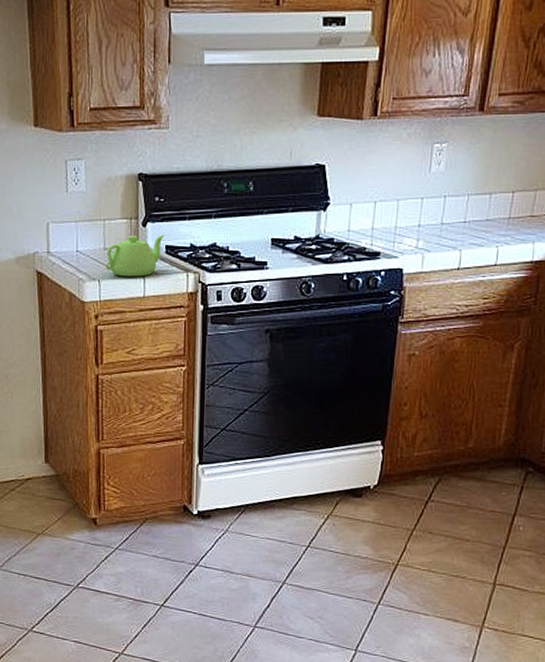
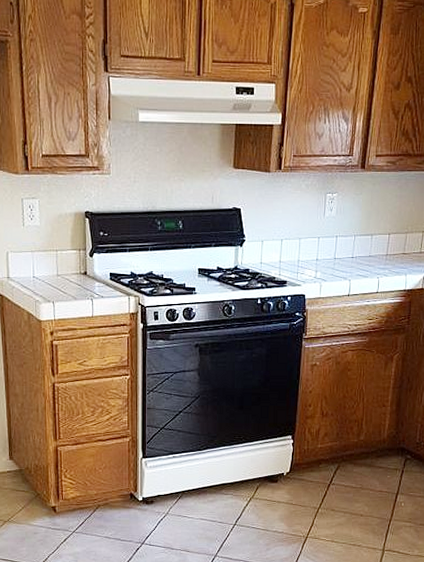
teapot: present [105,234,164,277] -> none [58,264,109,300]

